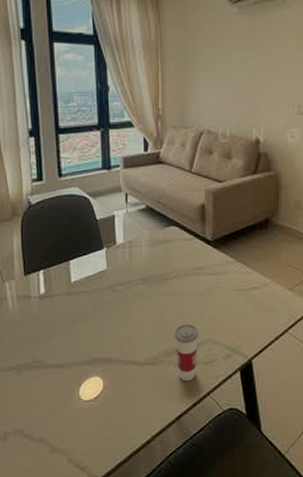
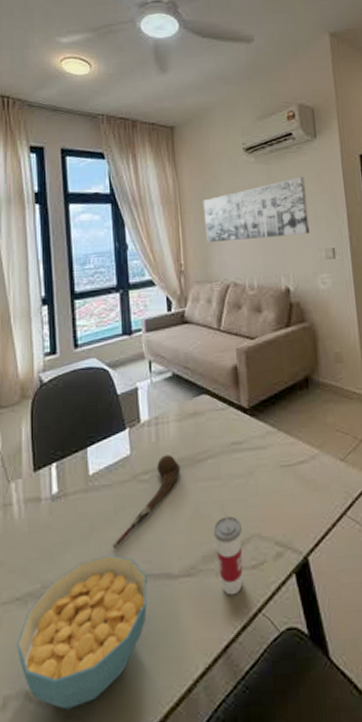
cereal bowl: none [14,343,118,445] -> present [17,554,148,710]
spoon: none [91,272,149,339] -> present [113,454,180,549]
wall art: none [183,31,286,90] -> present [203,176,310,242]

